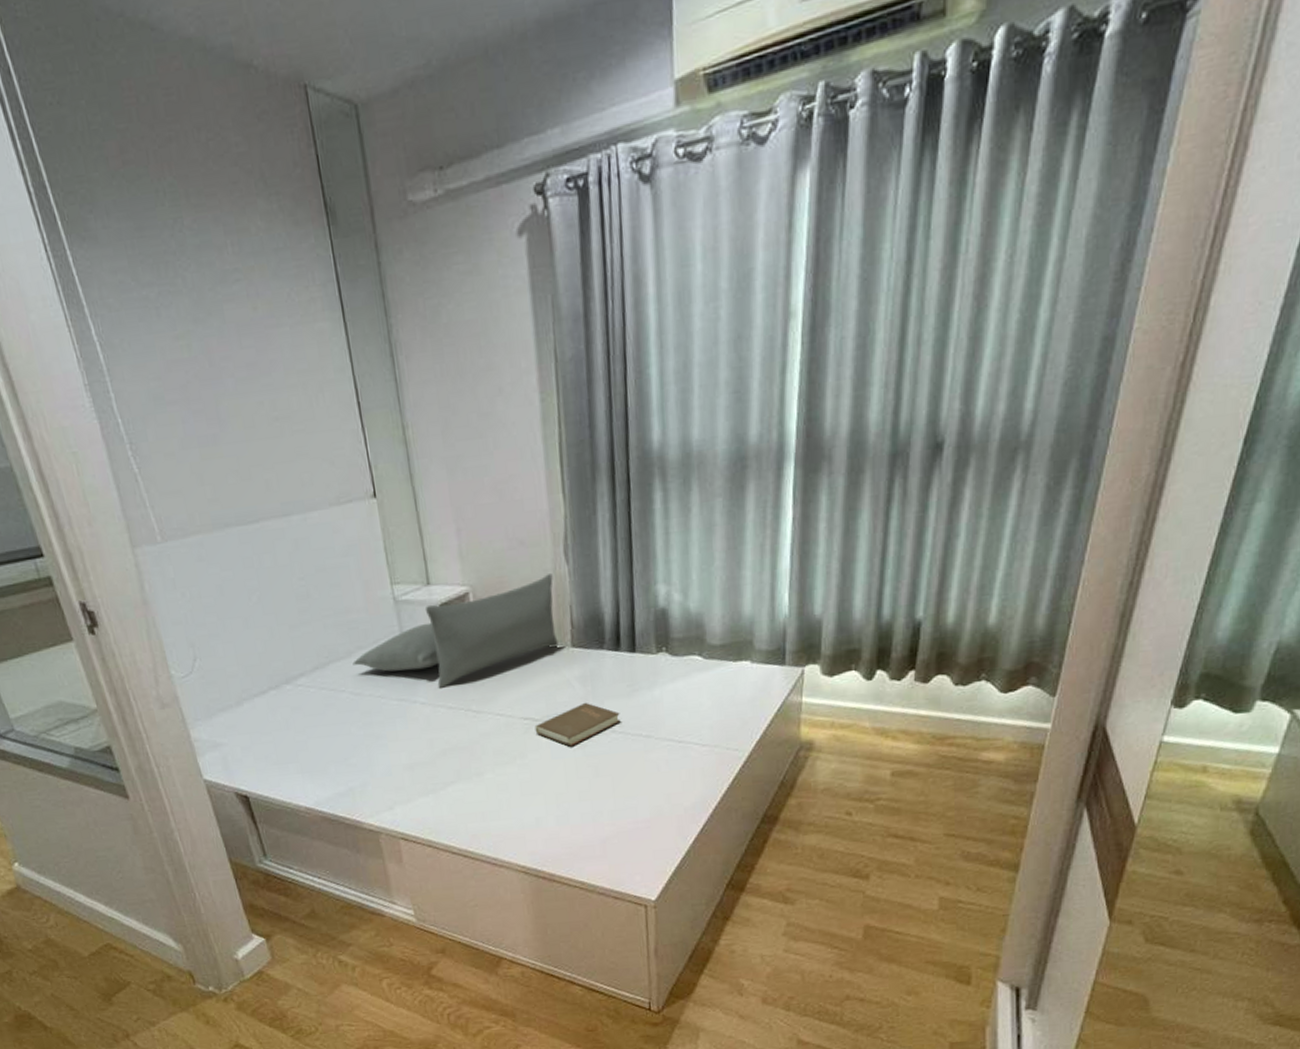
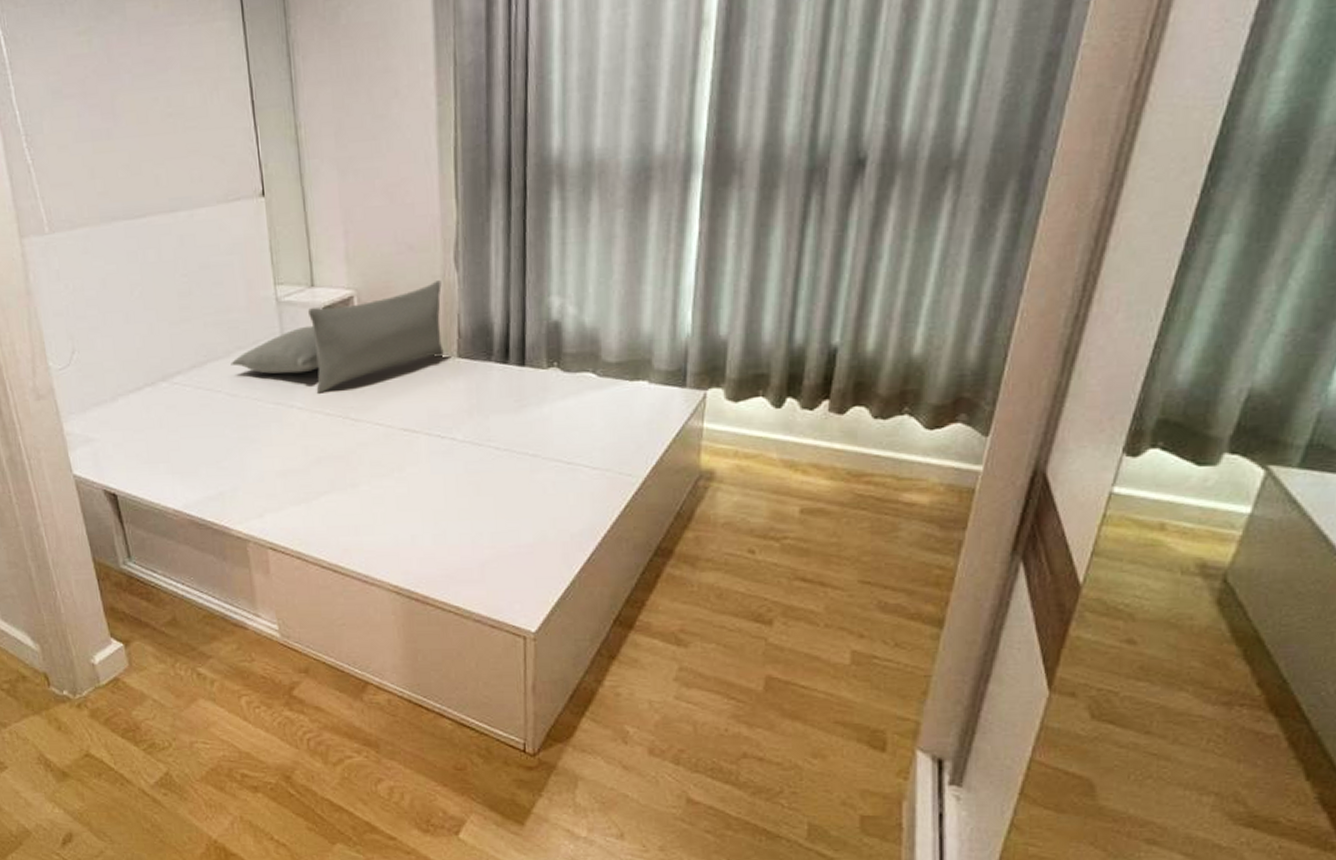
book: present [535,702,621,747] -> none [415,415,506,462]

